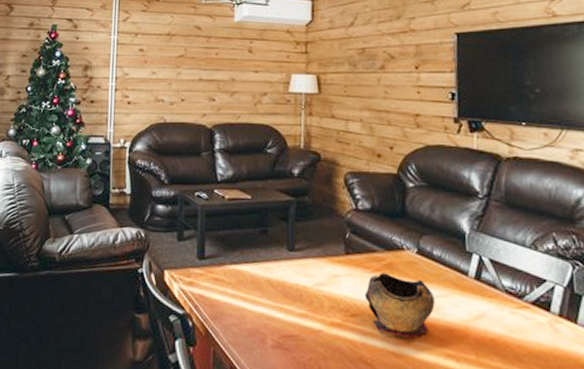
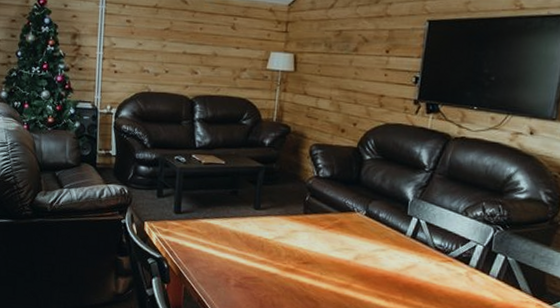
decorative bowl: present [364,271,435,338] -> none [316,229,375,282]

